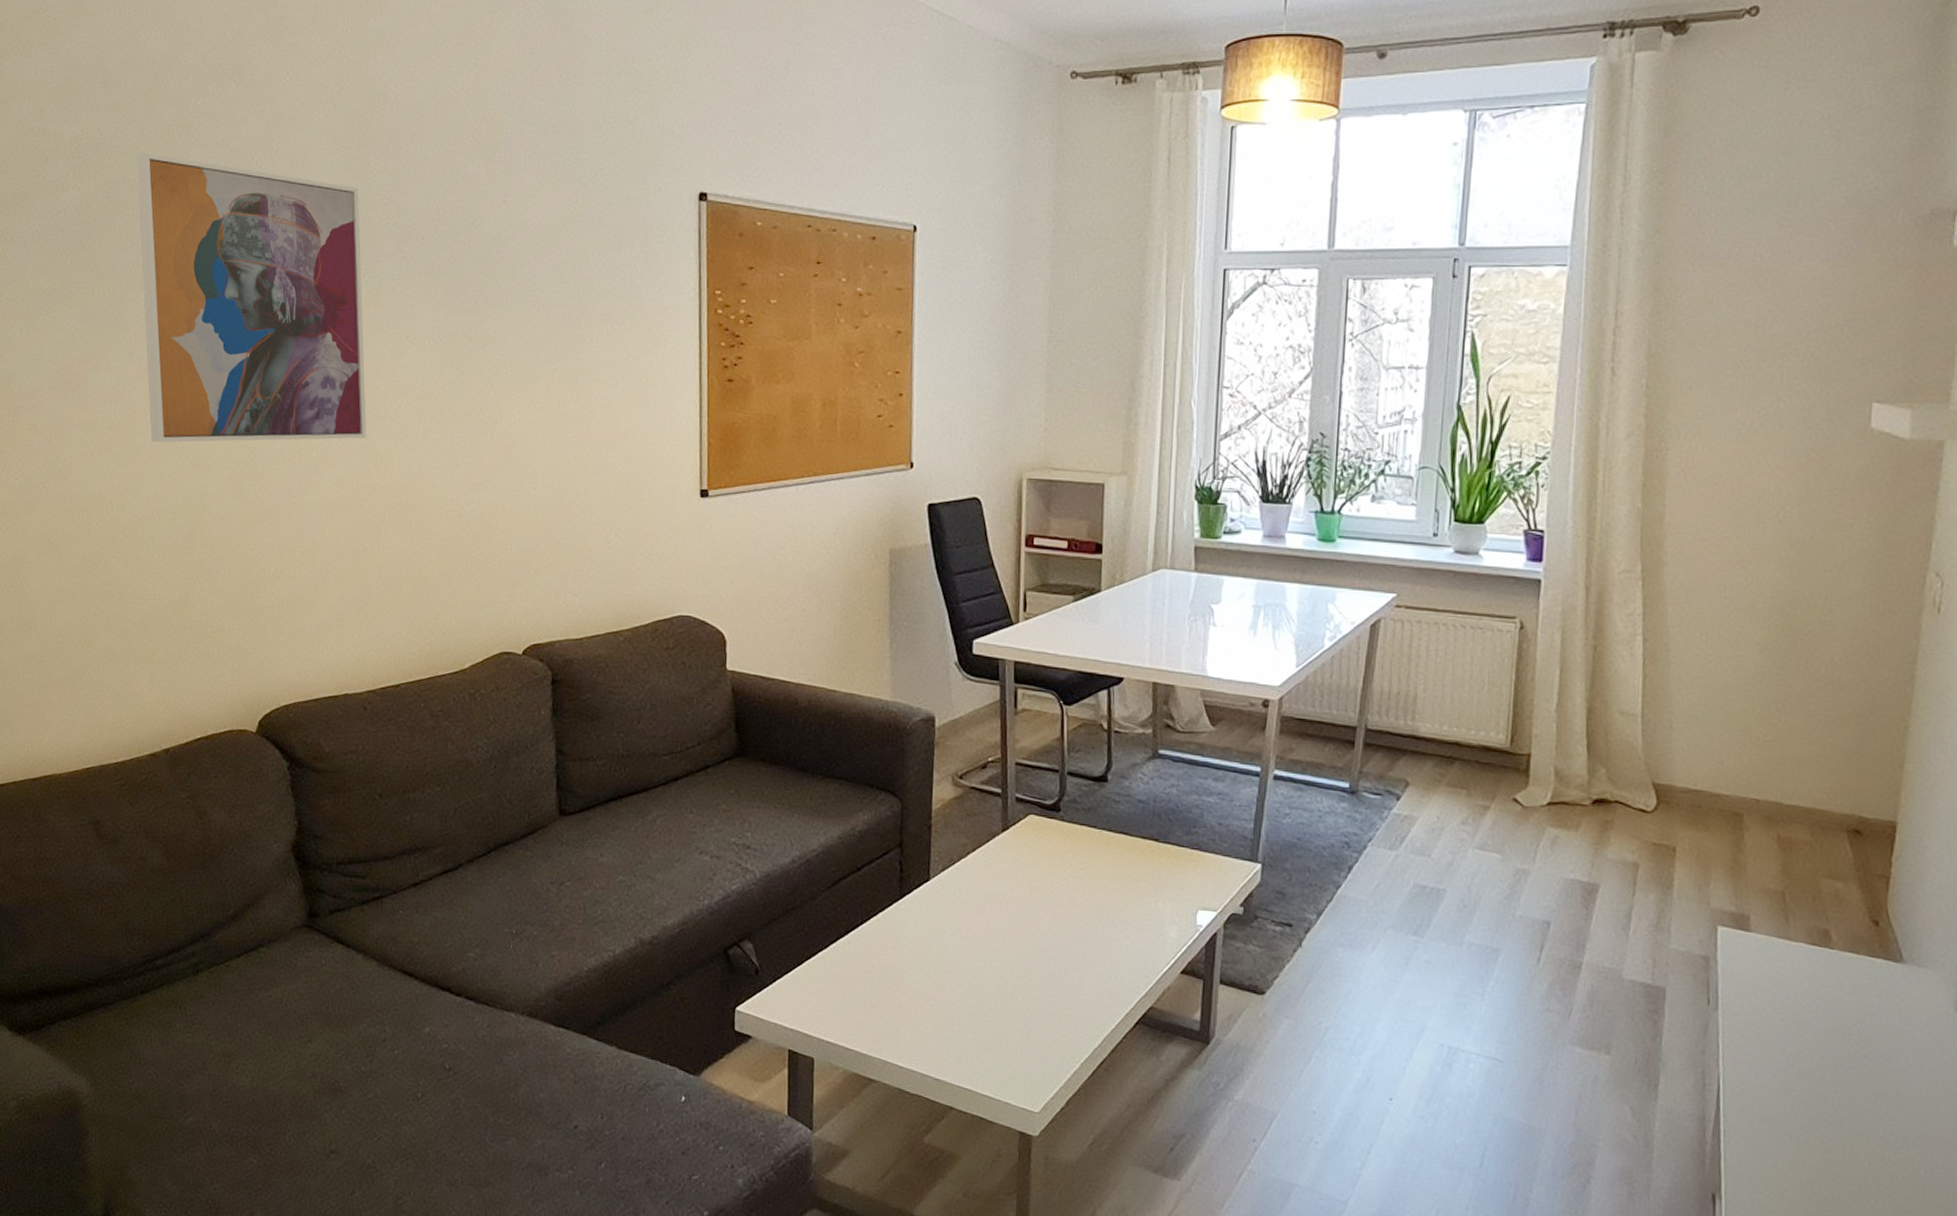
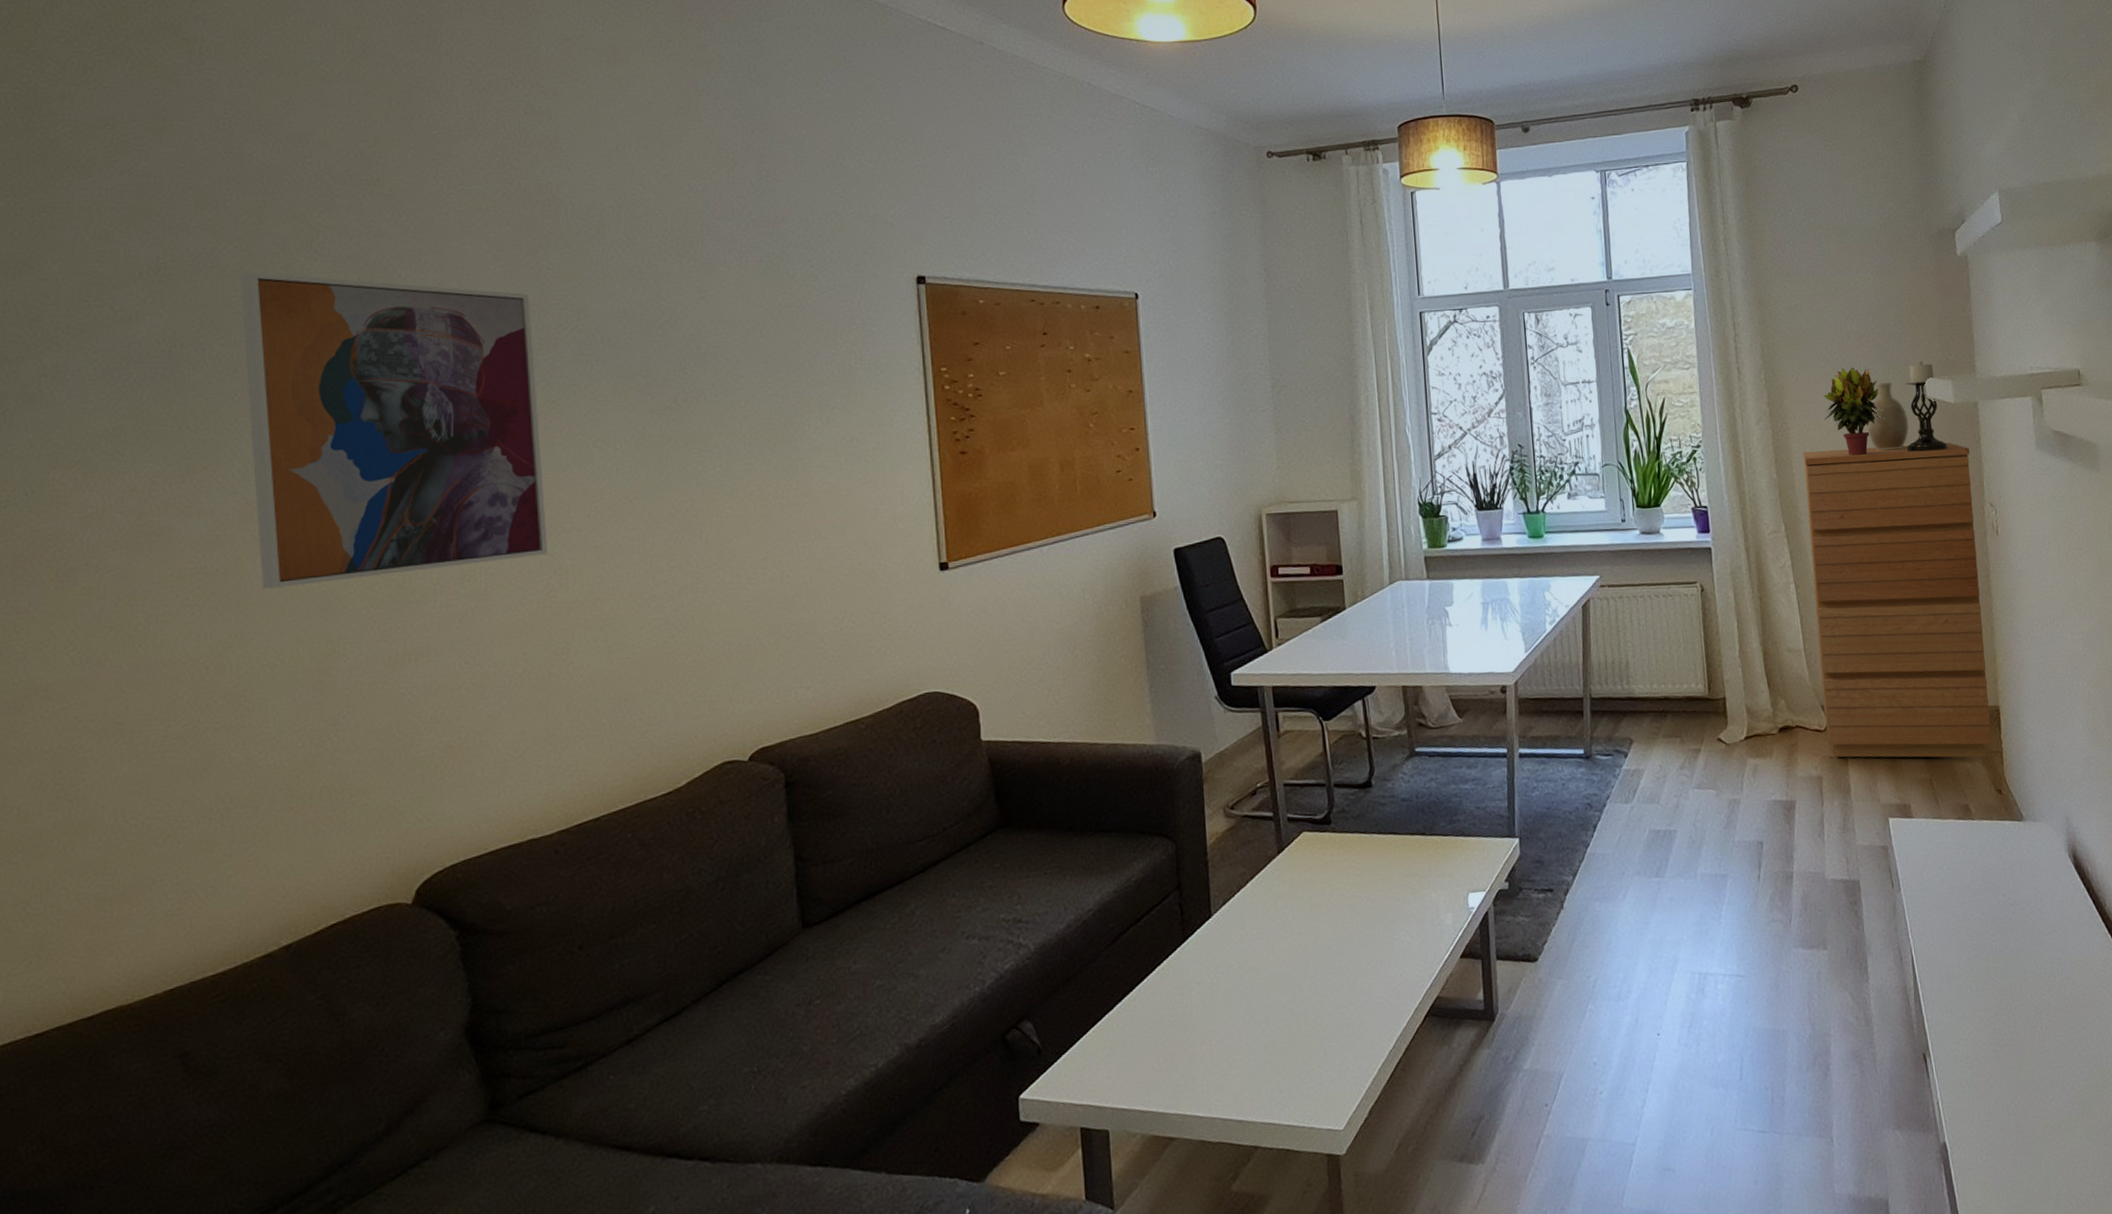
dresser: none [1653,479,1919,879] -> present [1803,442,1992,758]
potted plant: none [1719,380,1803,492] -> present [1824,367,1883,456]
decorative vase: none [1777,402,1839,490] -> present [1867,381,1910,451]
candle holder: none [1827,381,1890,498] -> present [1905,361,1949,452]

